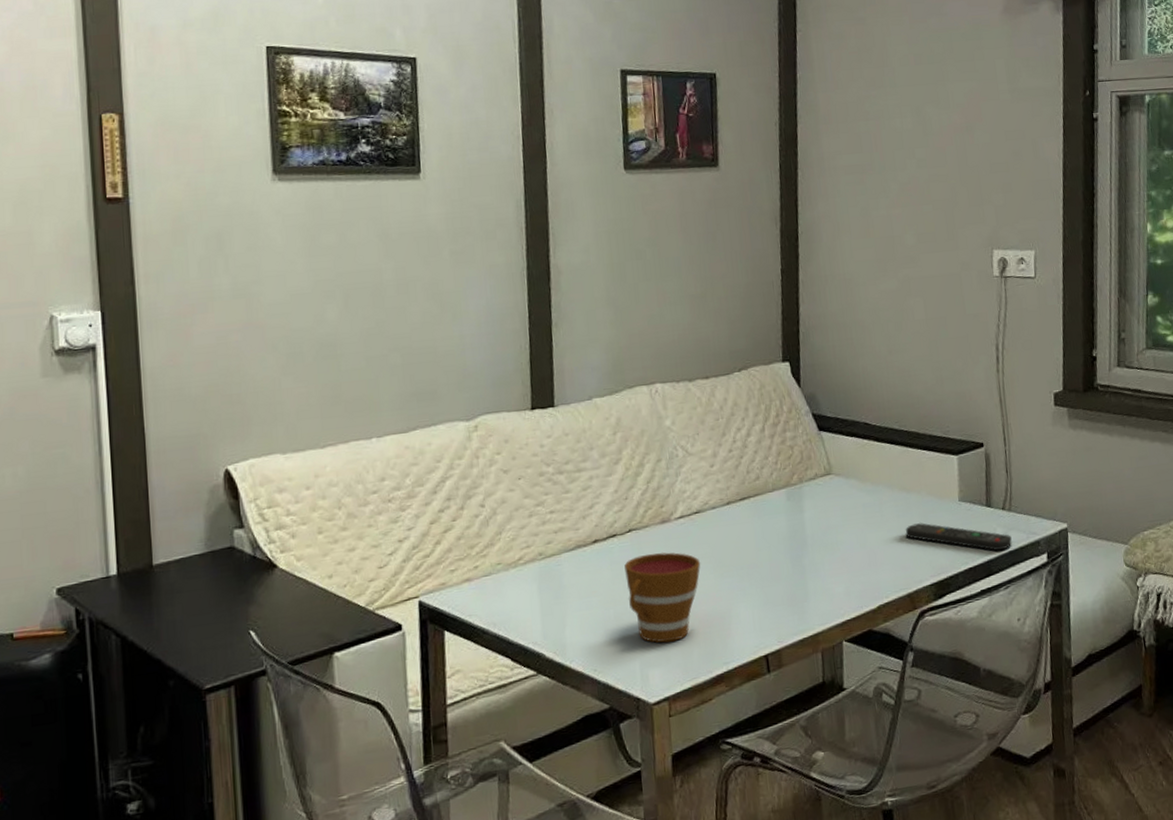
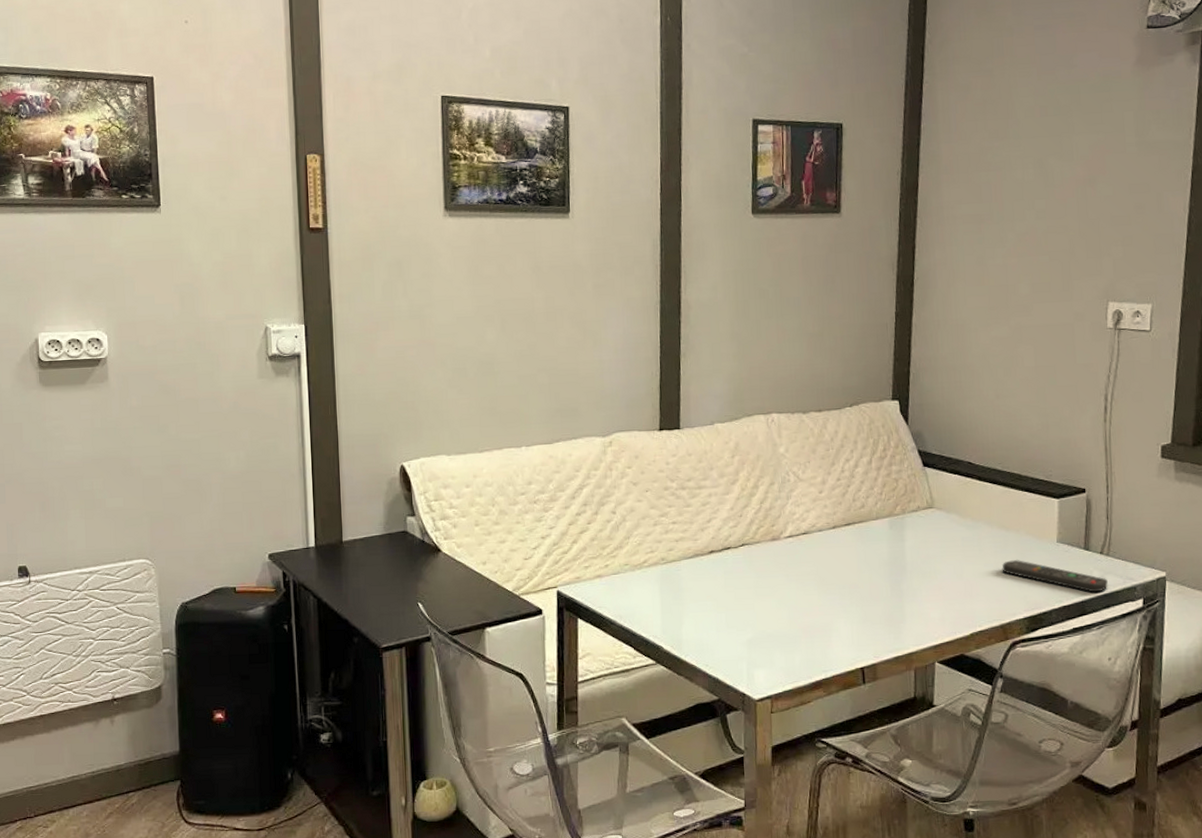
cup: present [624,552,701,643] -> none [737,567,806,647]

